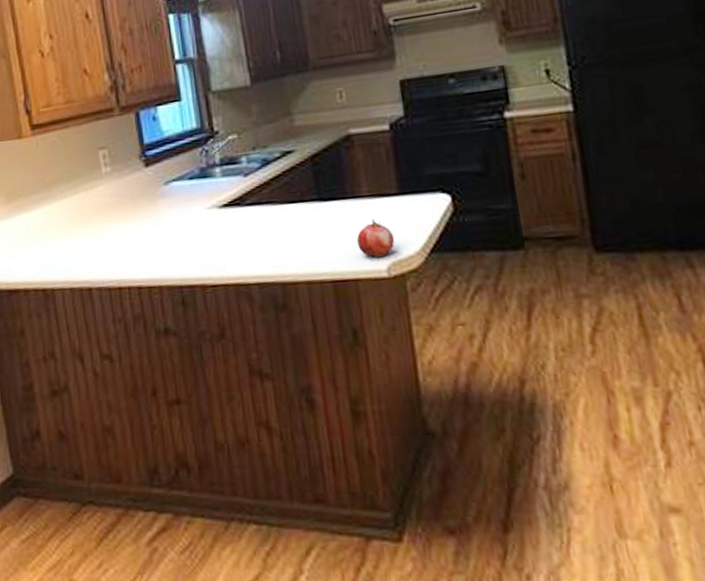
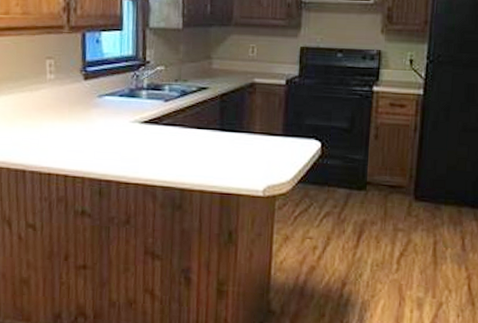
fruit: present [357,218,395,258] -> none [245,150,273,181]

